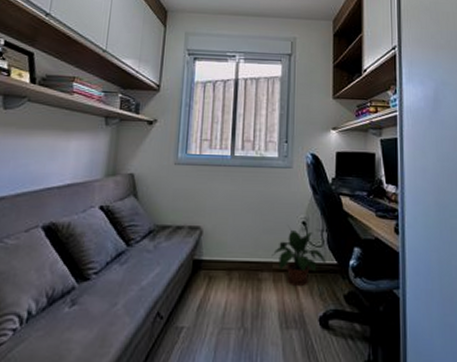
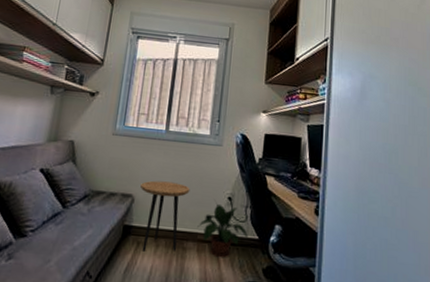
side table: none [208,210,261,286] -> present [140,180,190,251]

